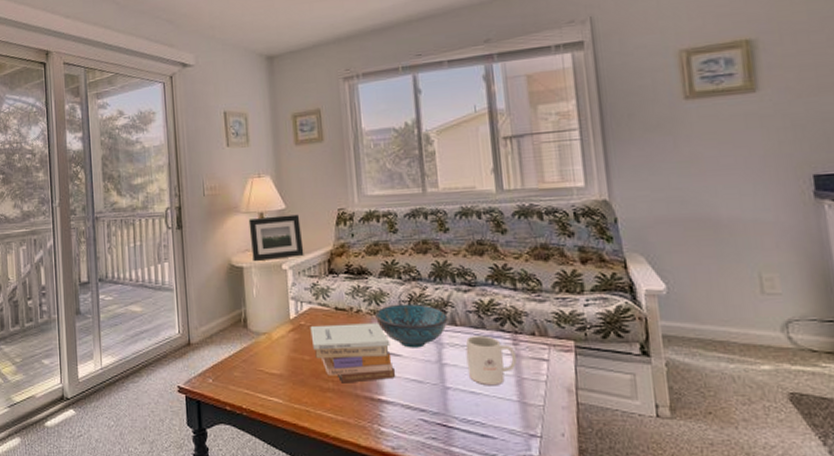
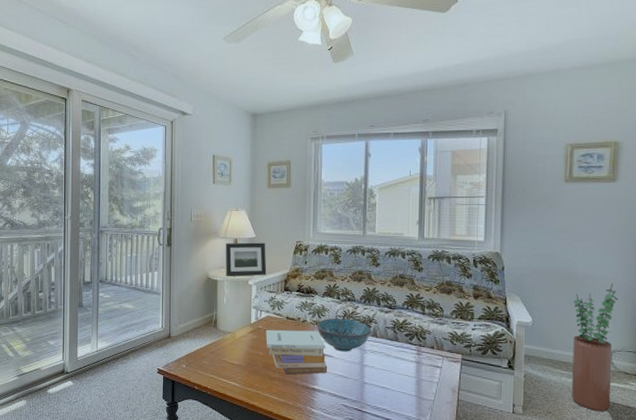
mug: present [465,335,517,386] -> none [381,346,418,384]
vase: none [720,228,797,407] -> present [572,284,618,411]

